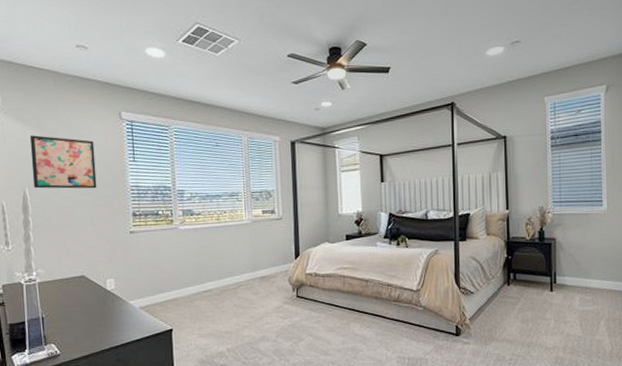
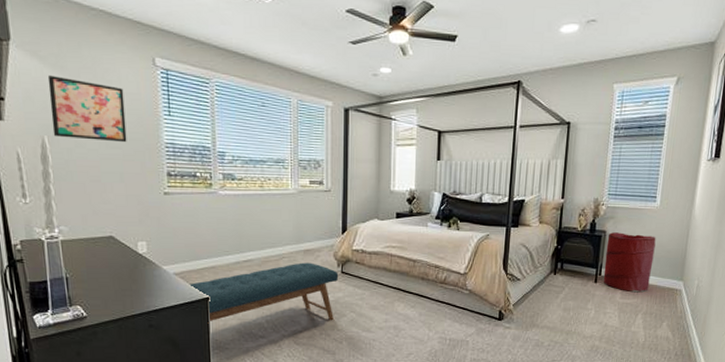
bench: none [154,289,295,355] -> present [189,262,339,324]
laundry hamper: none [558,239,609,299] -> present [603,232,656,293]

